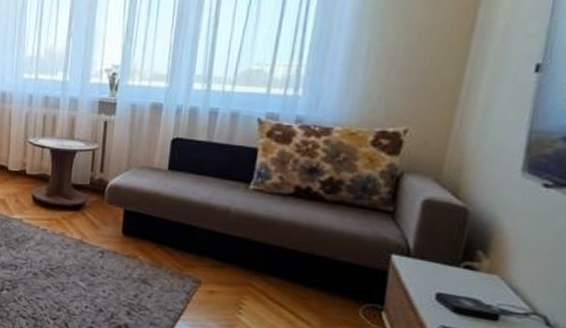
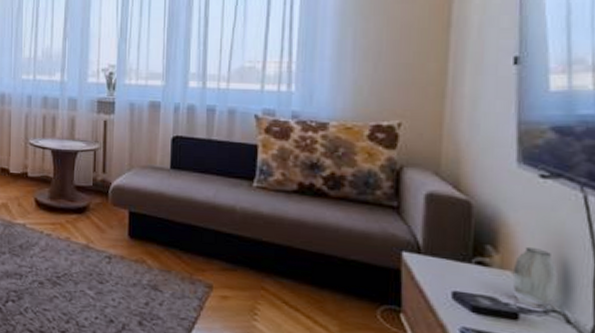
vase: none [497,252,545,313] -> present [512,246,558,311]

